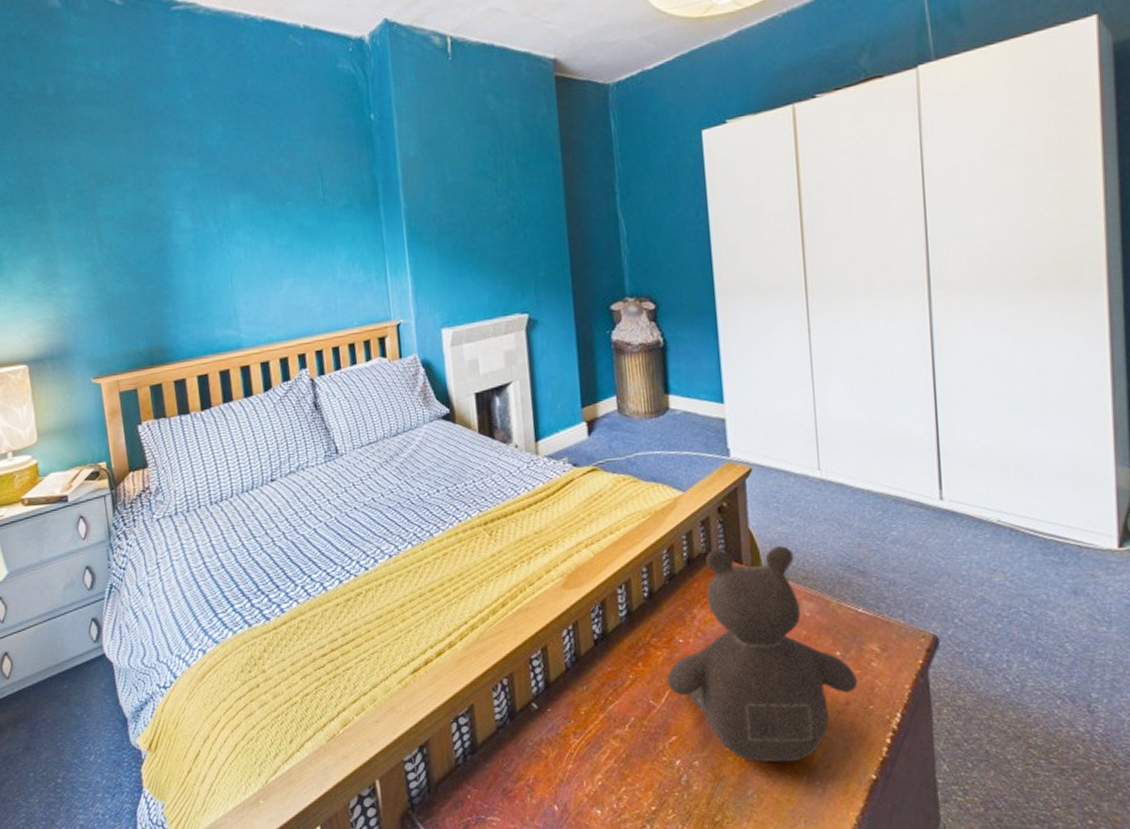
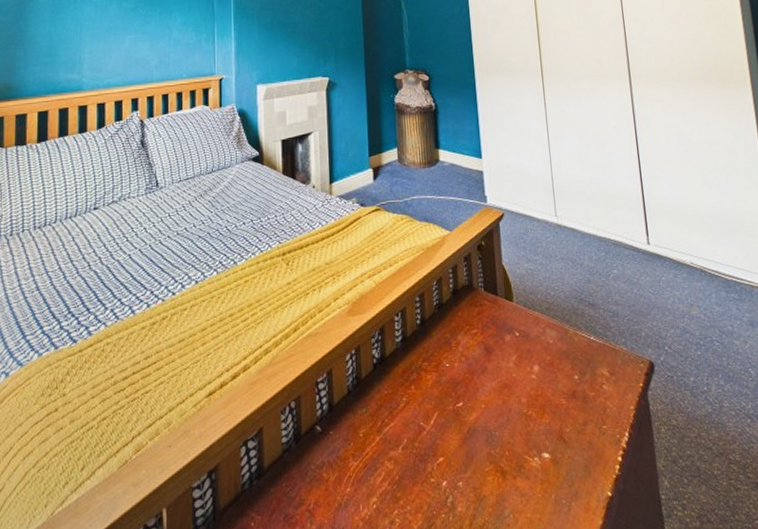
teddy bear: present [666,546,858,762] -> none [435,280,593,482]

